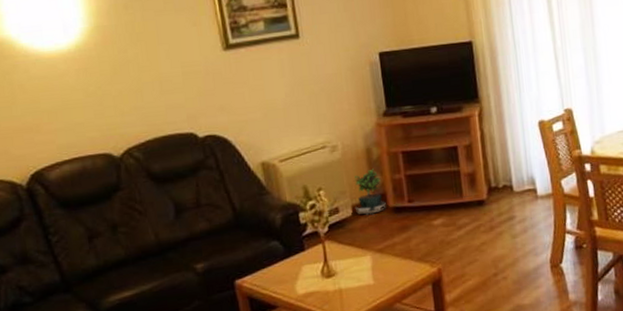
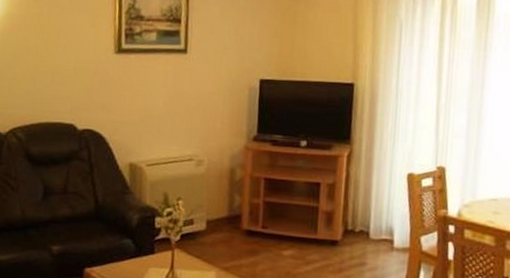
potted plant: present [354,169,386,216] -> none [210,189,240,234]

